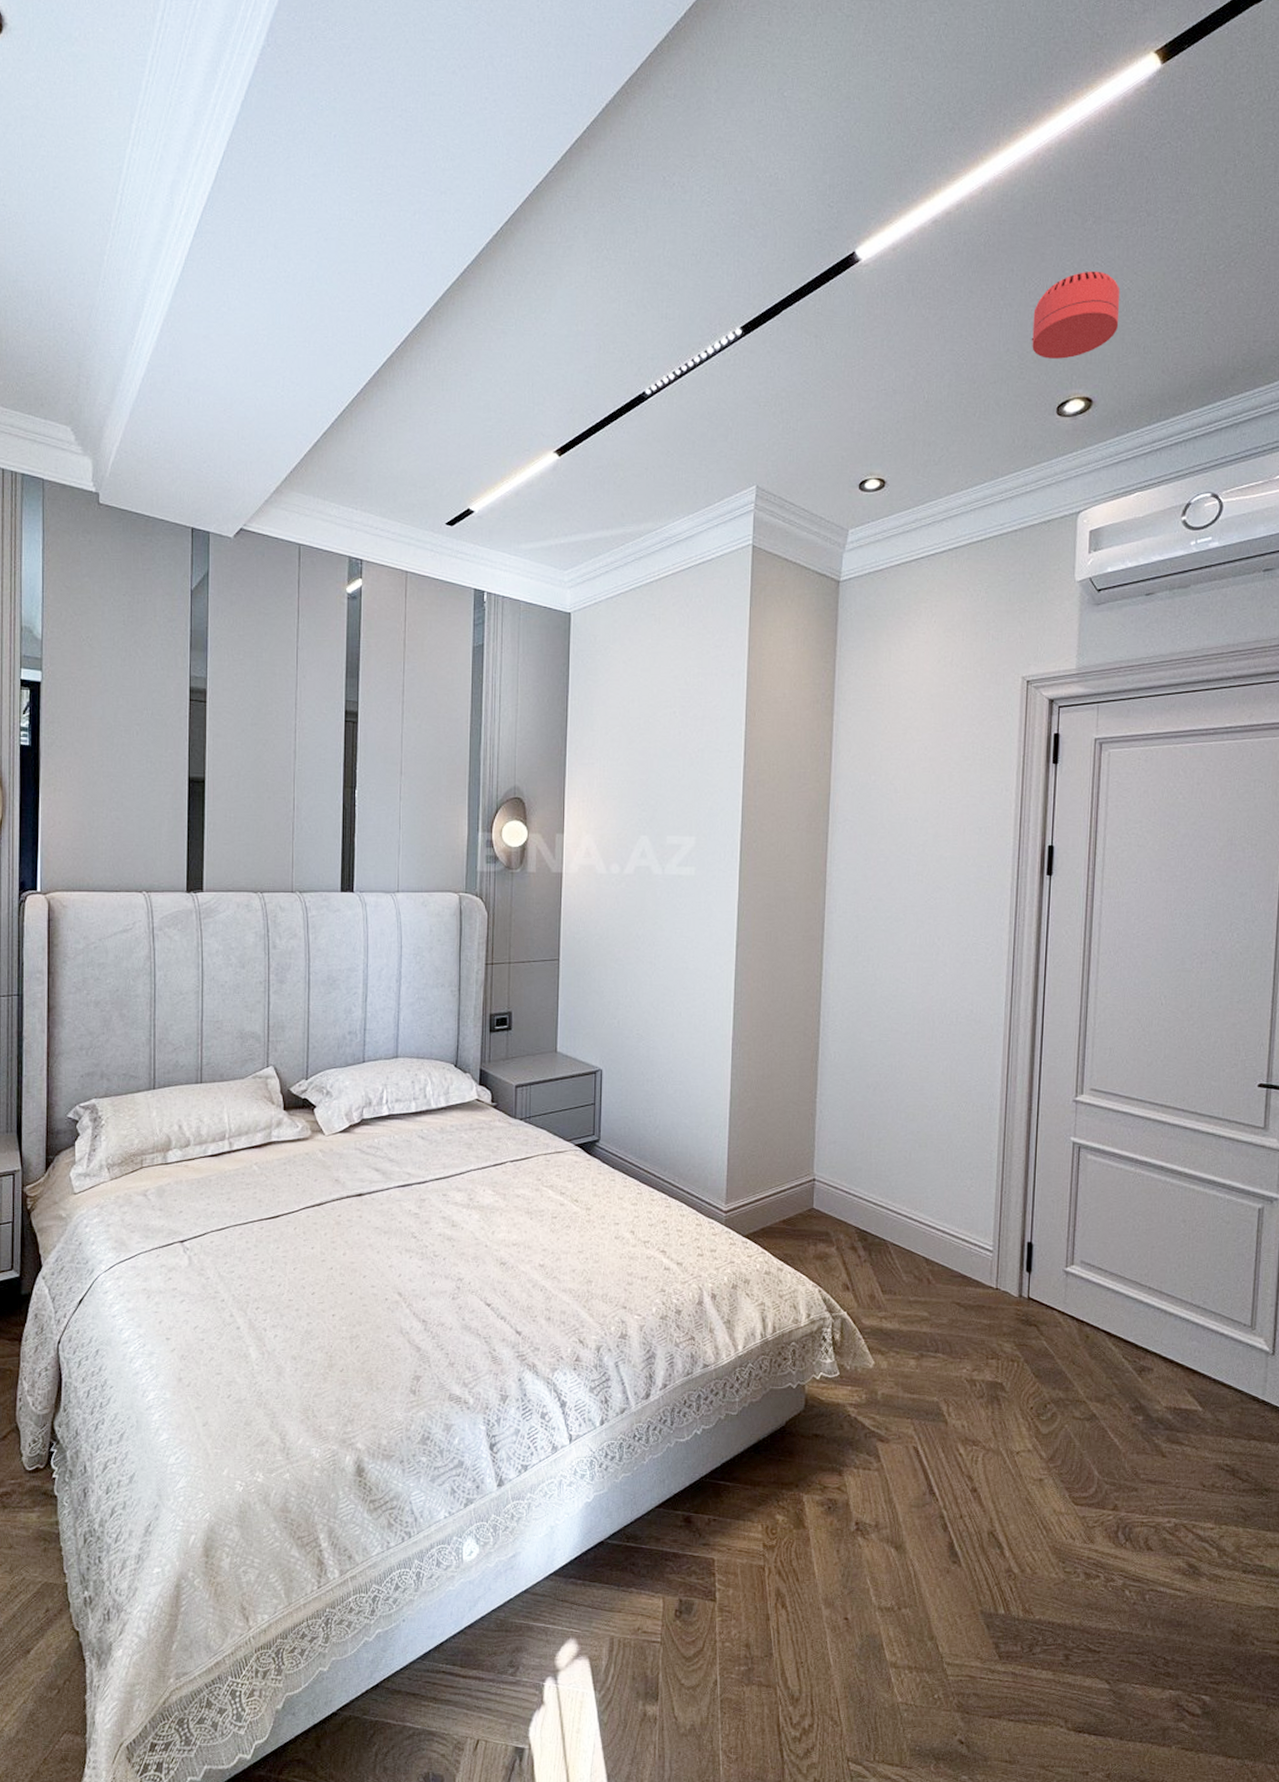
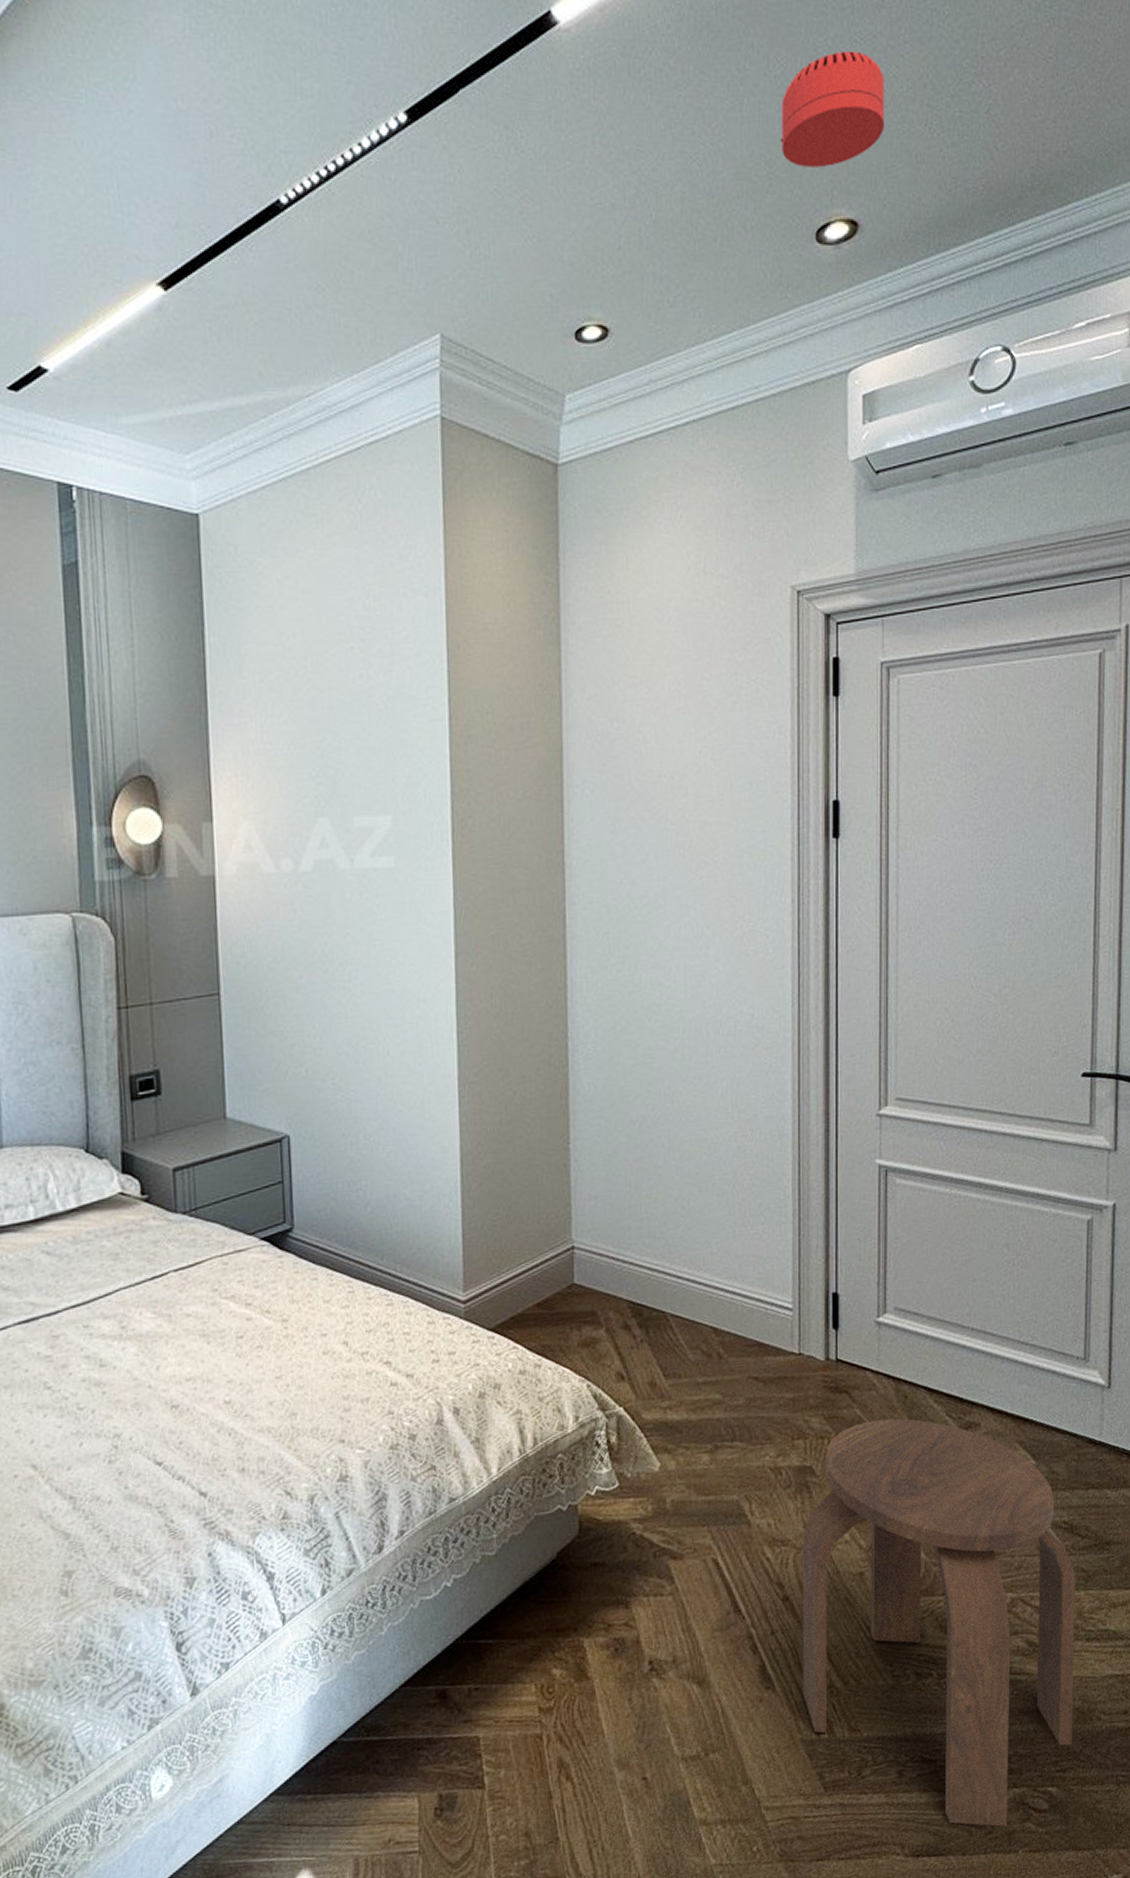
stool: none [985,1352,1235,1722] -> present [802,1418,1076,1827]

